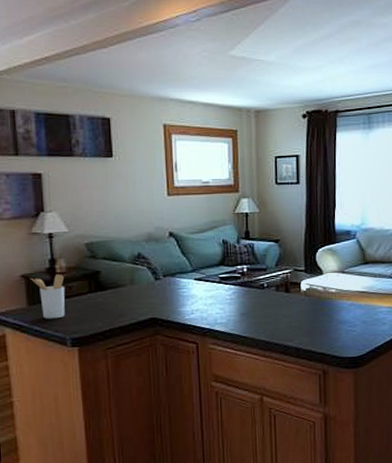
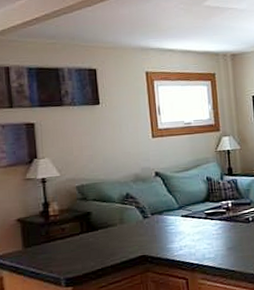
utensil holder: present [30,273,65,319] -> none [25,216,59,261]

